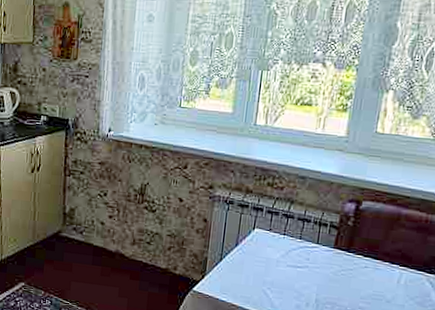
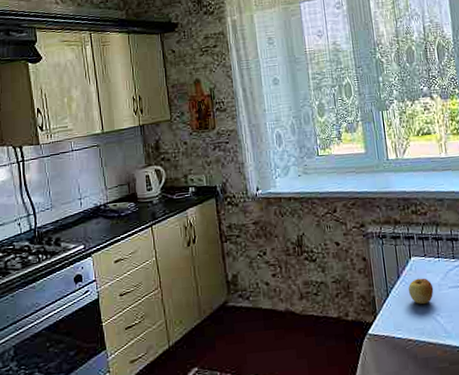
apple: none [243,250,271,276] -> present [408,278,434,305]

